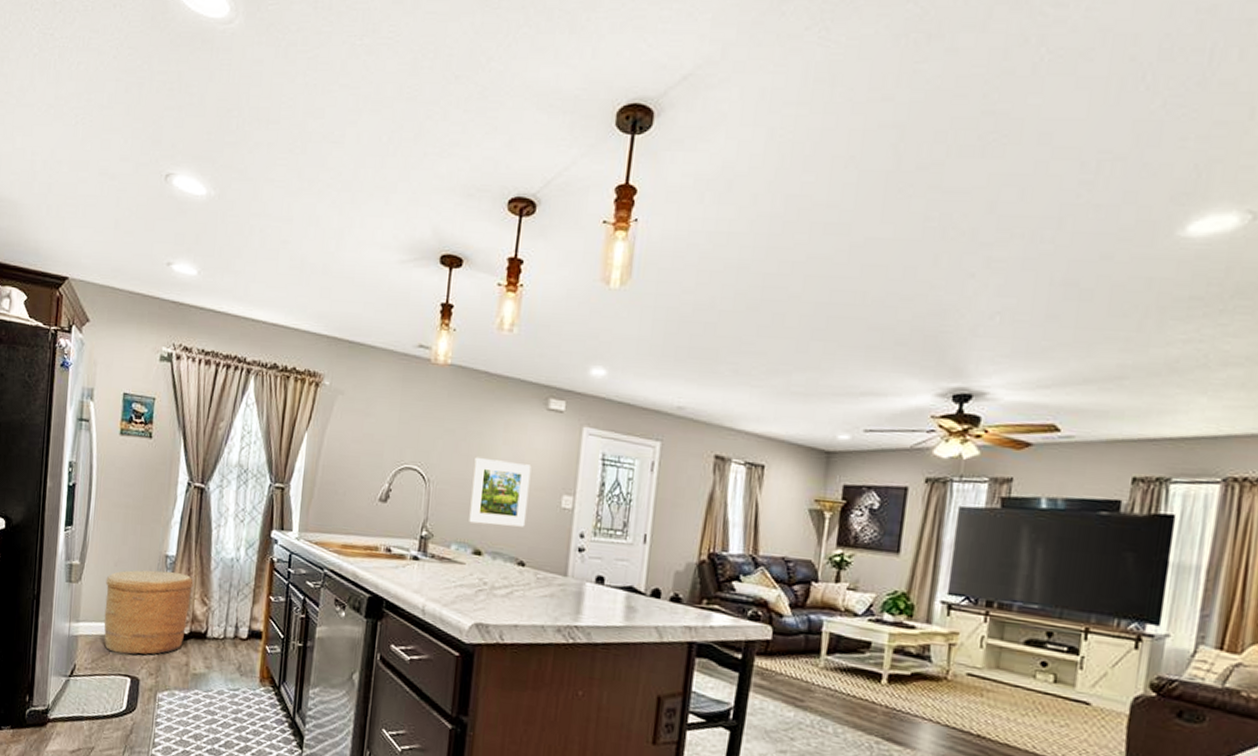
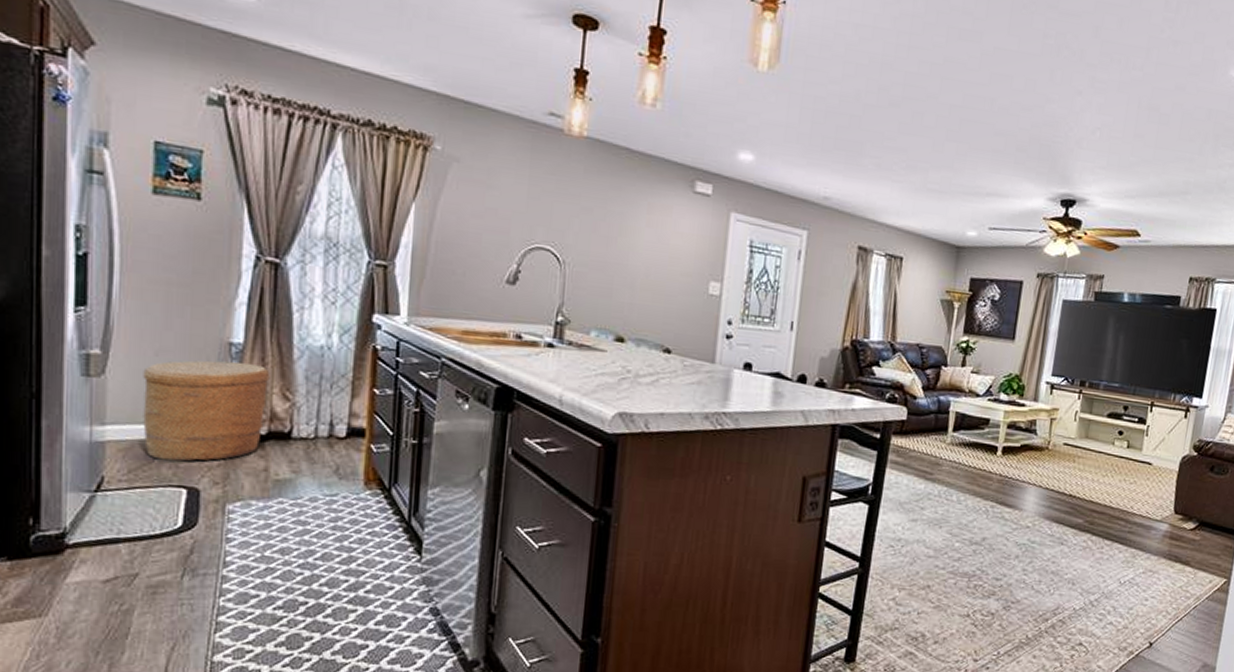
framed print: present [469,457,532,527] -> none [610,238,677,313]

